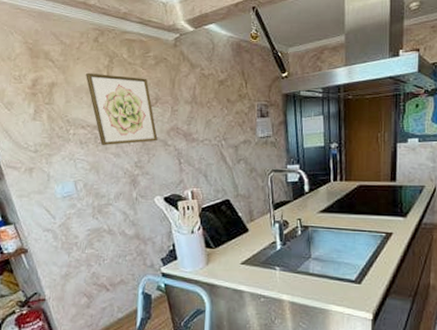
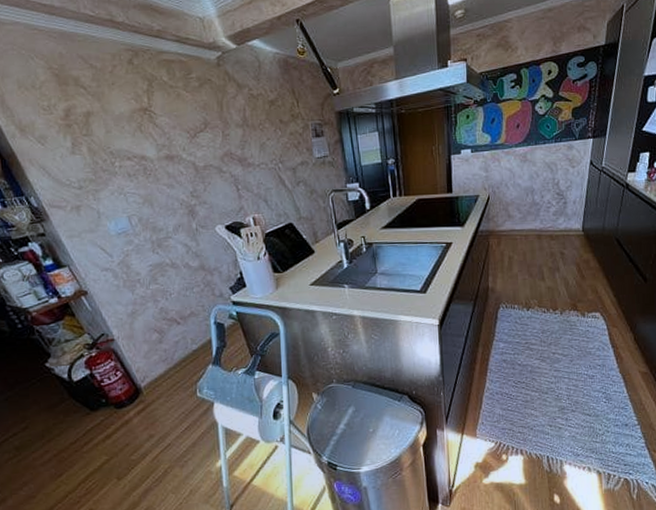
wall art: present [86,72,158,146] -> none [124,98,211,177]

